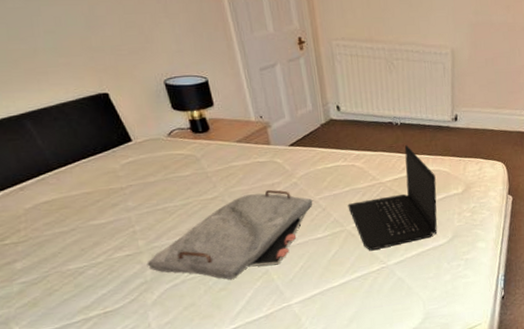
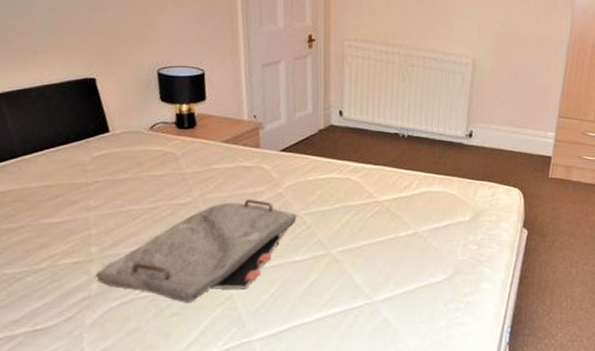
laptop: present [348,145,438,251] -> none [336,160,441,282]

